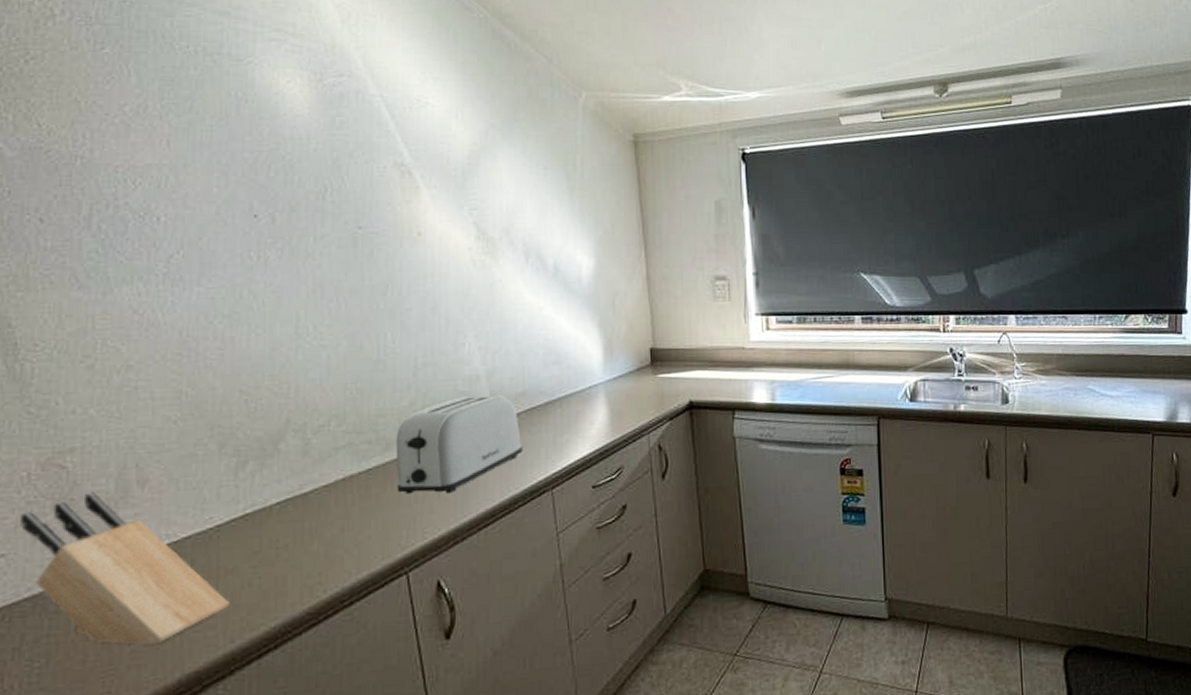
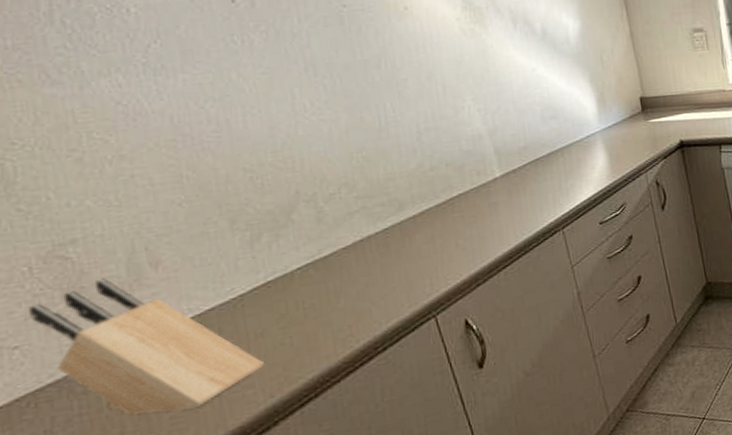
toaster: present [395,395,523,494] -> none [407,151,531,248]

